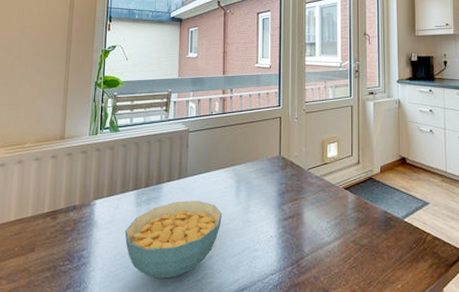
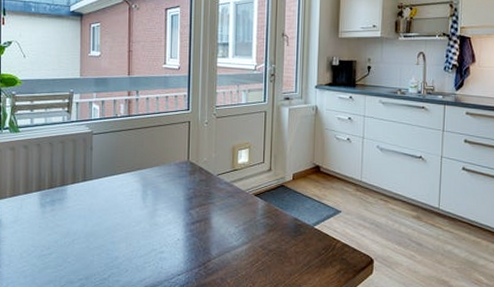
cereal bowl: present [124,200,222,279] -> none [30,203,128,276]

